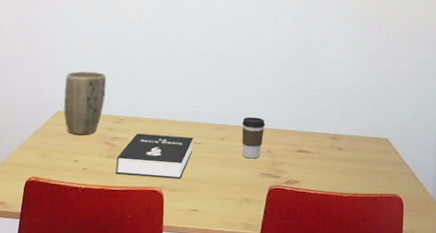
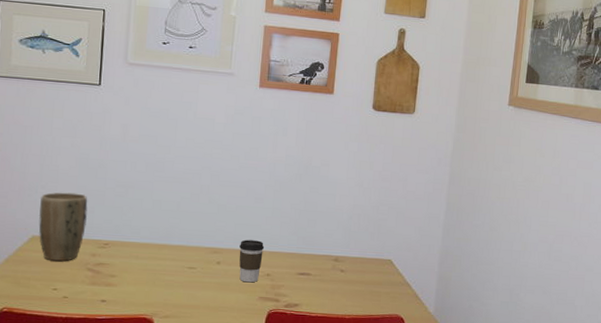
booklet: present [115,133,193,180] -> none [100,258,186,306]

